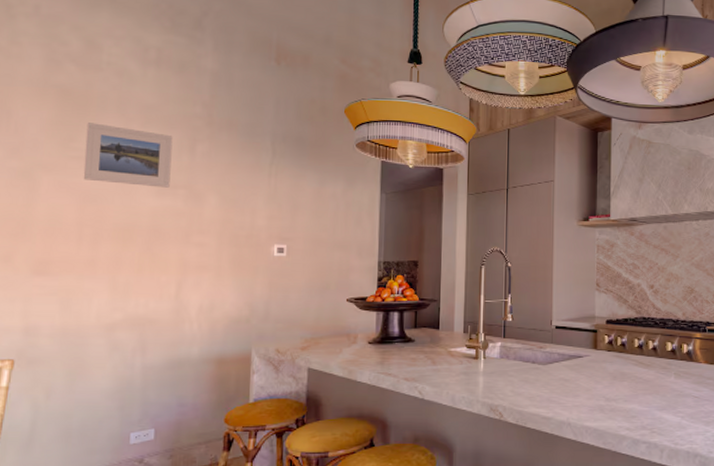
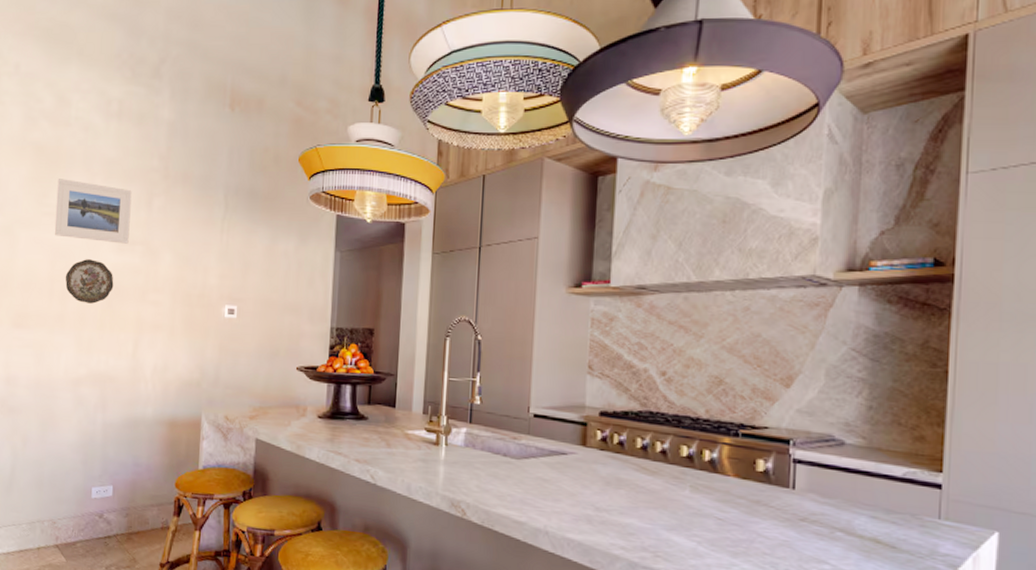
decorative plate: none [96,203,154,248] -> present [65,259,114,304]

